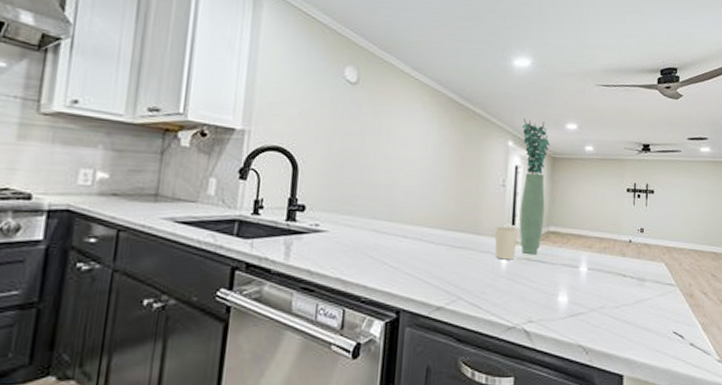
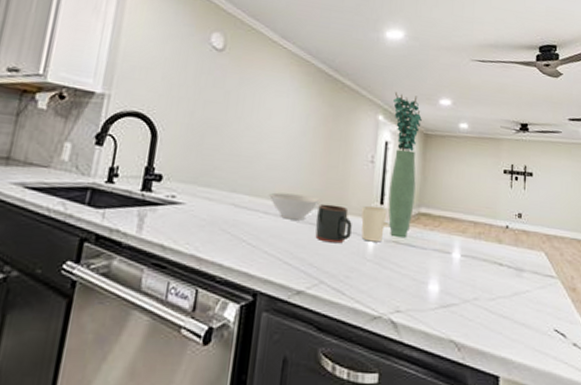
bowl: none [406,217,457,243] -> present [268,192,322,221]
mug: none [451,226,486,263] -> present [315,203,352,244]

